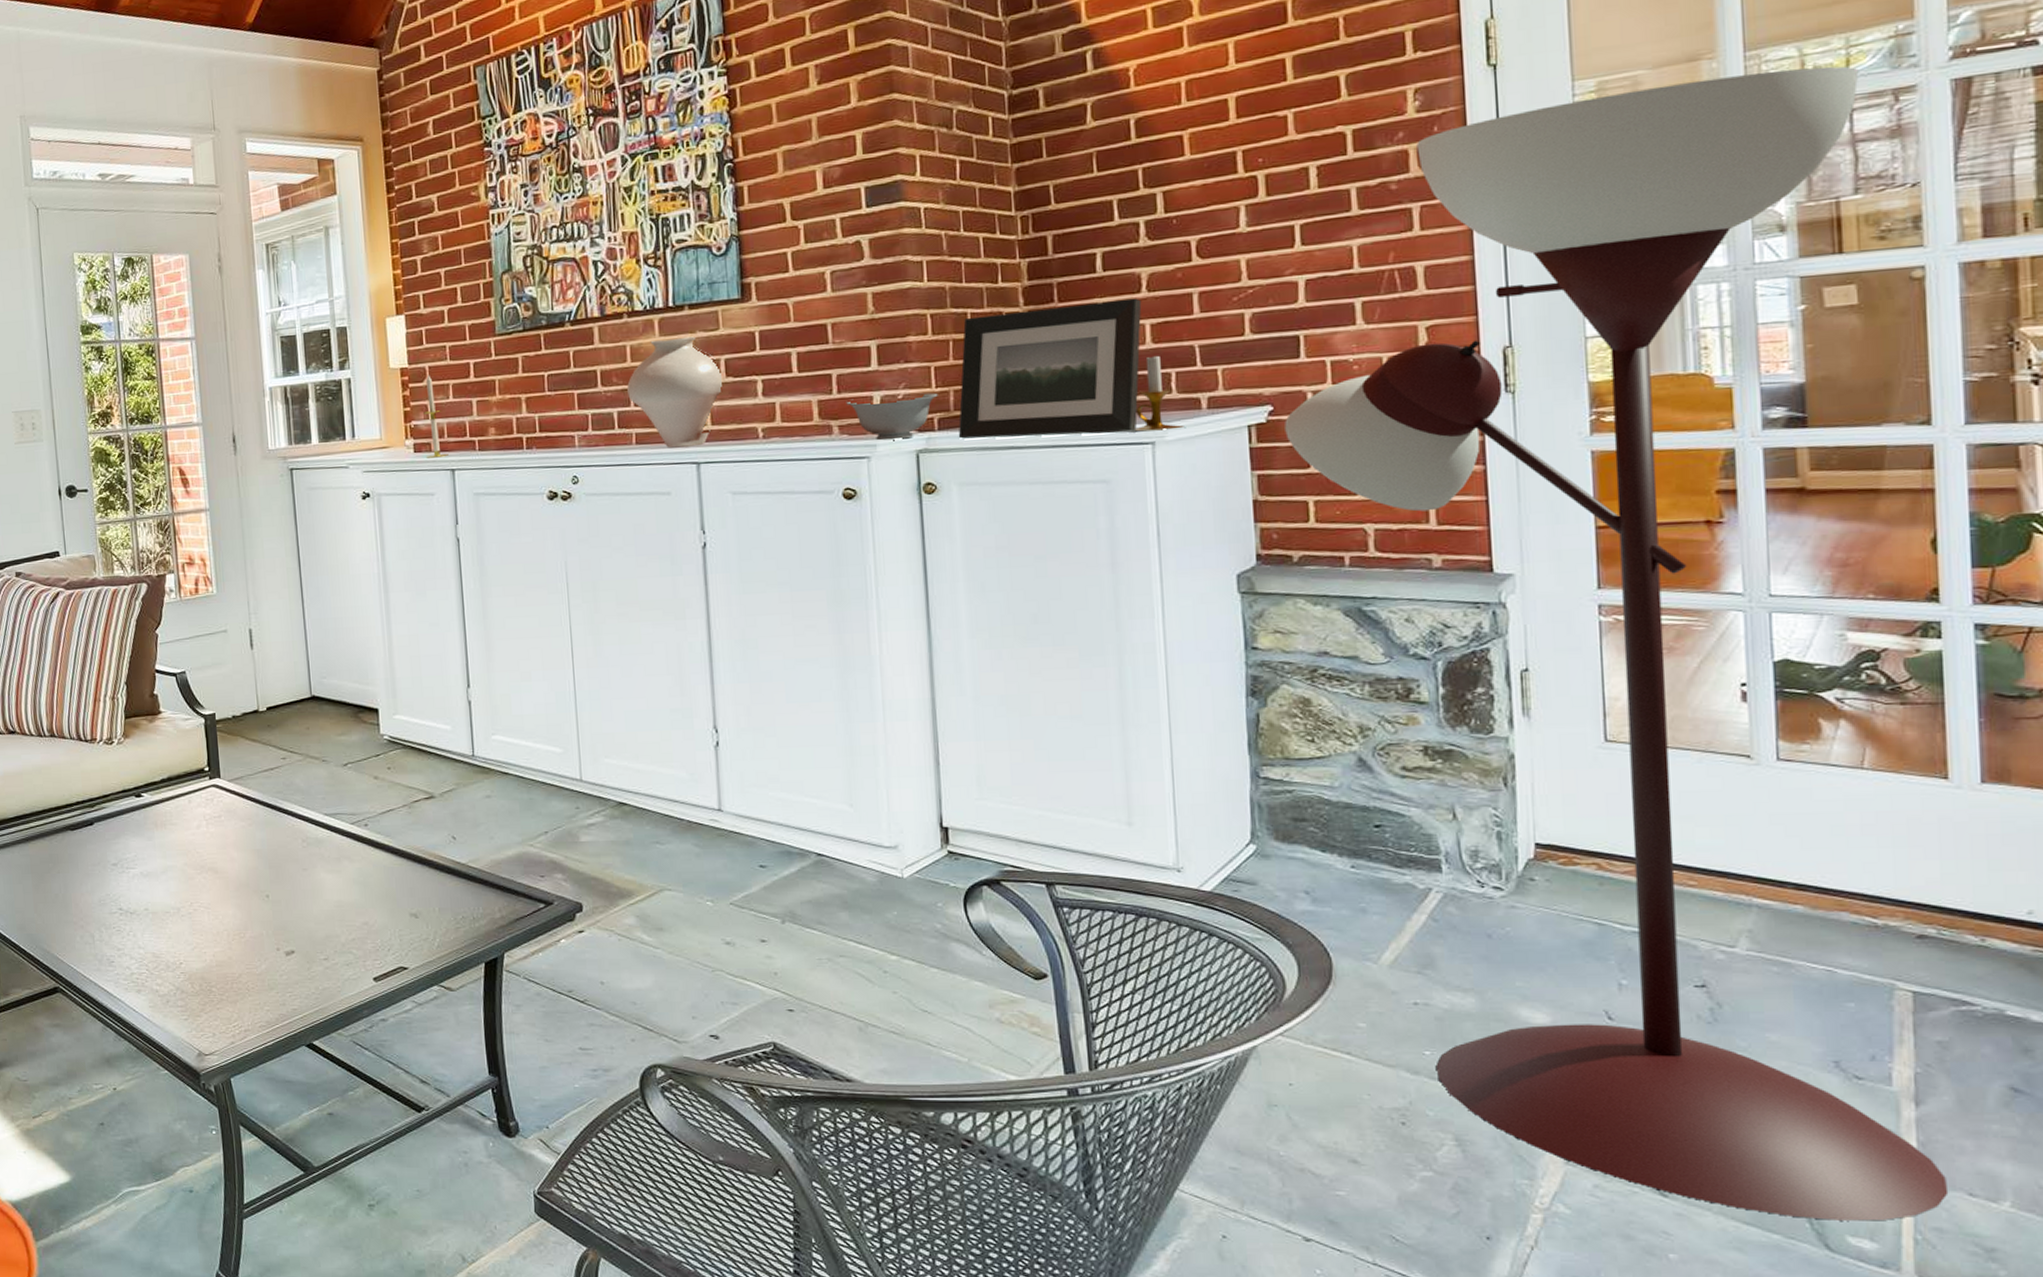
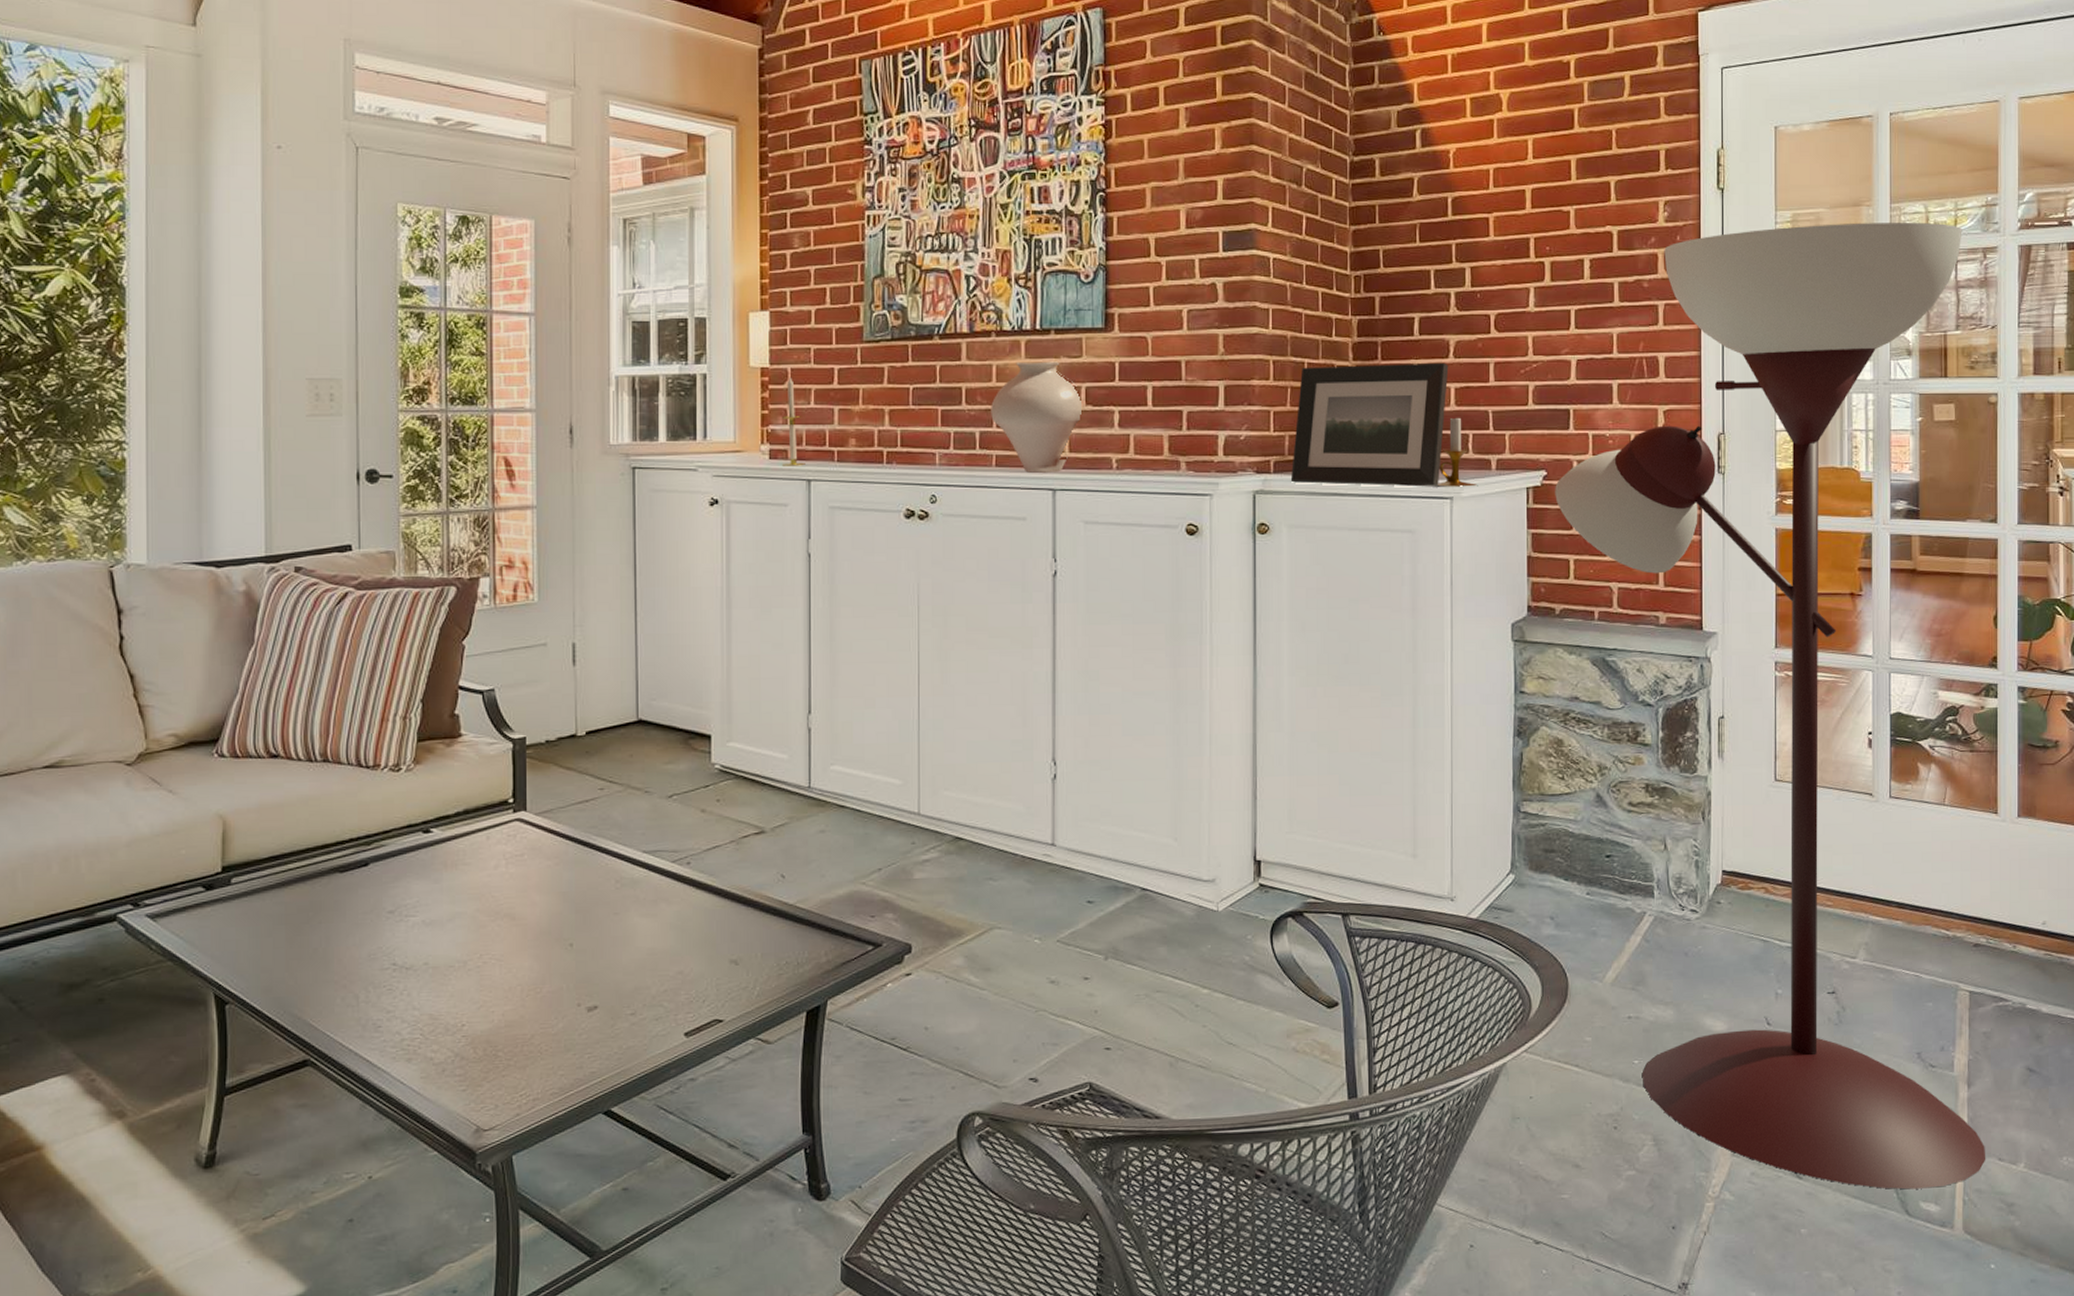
bowl: present [846,393,938,441] -> none [1194,436,1275,479]

